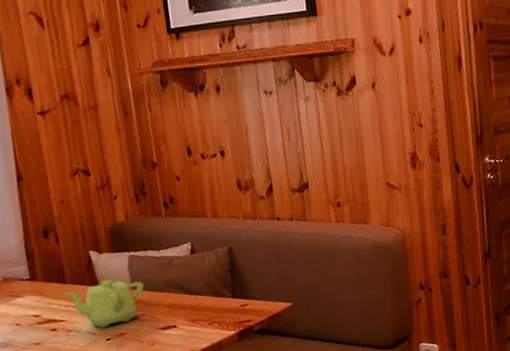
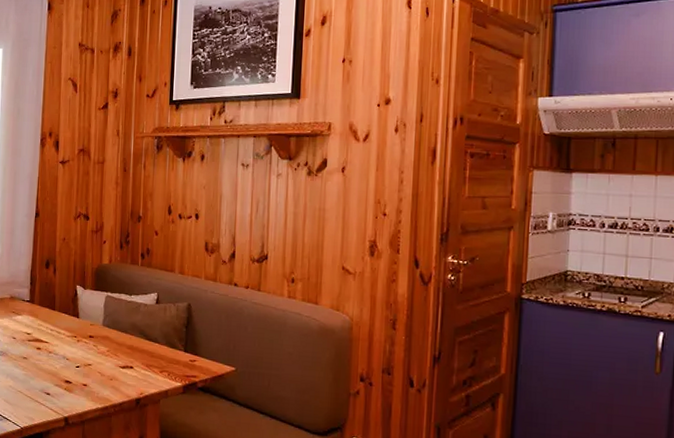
teapot: present [63,279,144,329] -> none [51,313,114,356]

